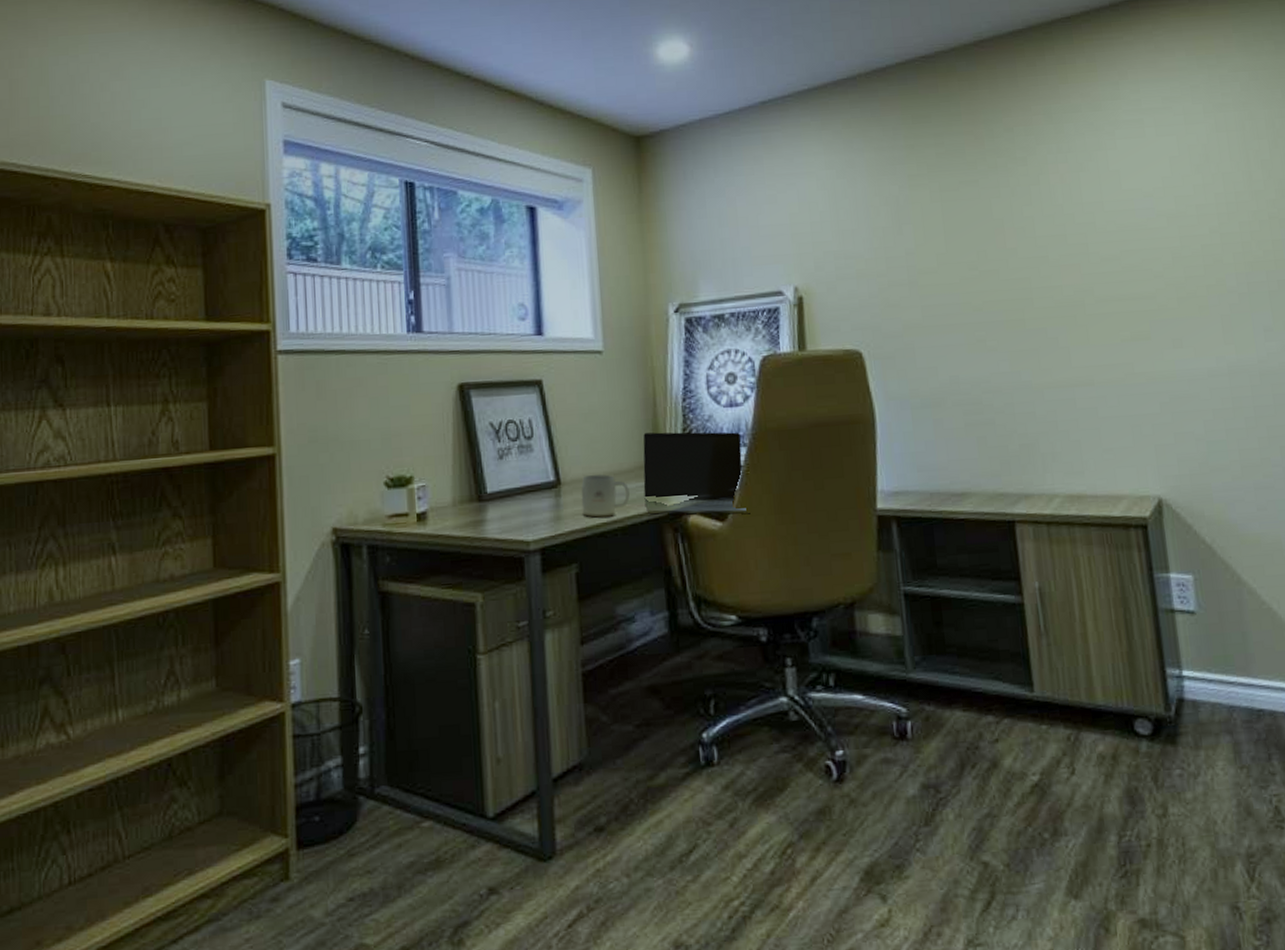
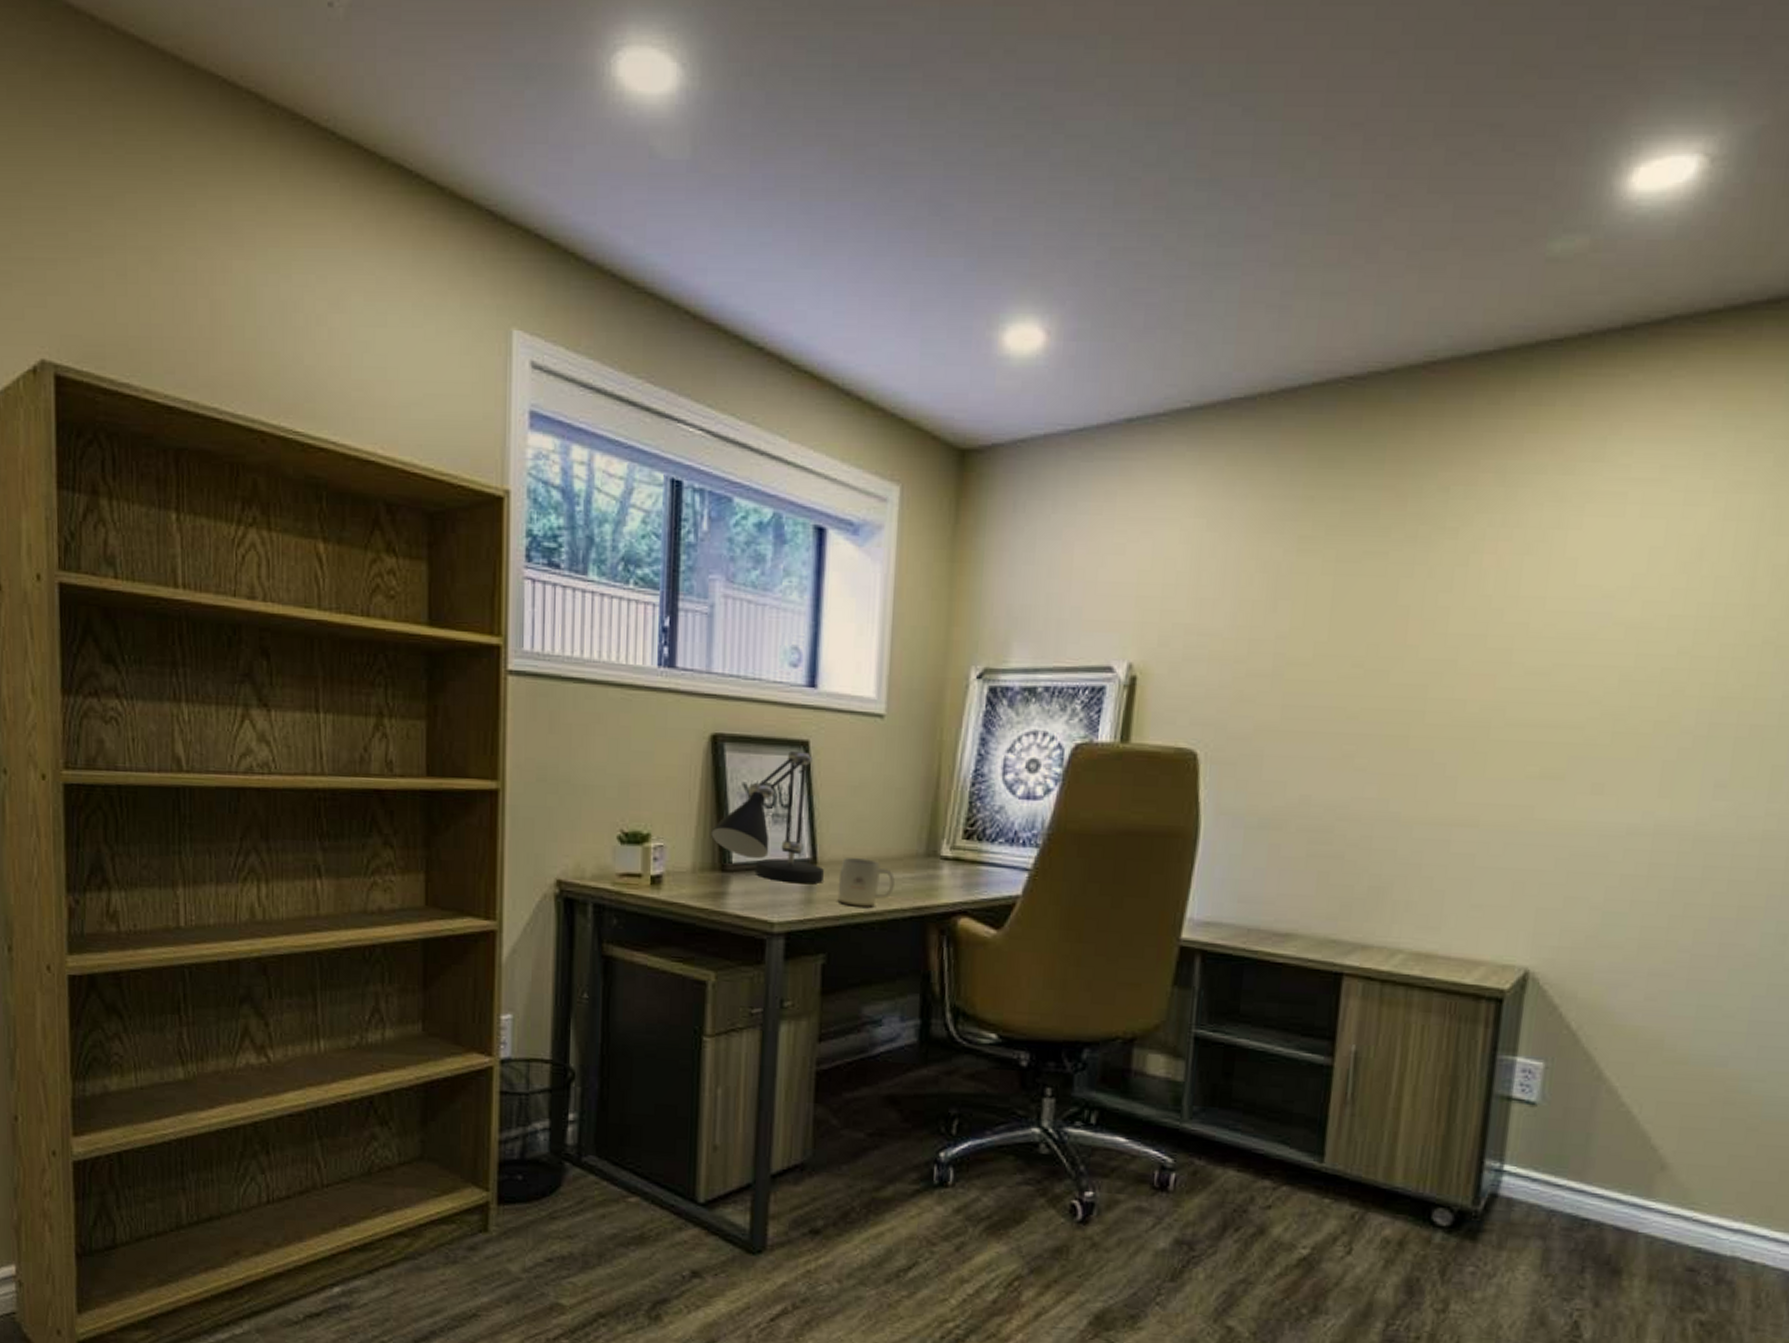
desk lamp: none [466,390,568,504] -> present [711,751,824,884]
laptop: present [643,432,751,515] -> none [910,818,1035,925]

